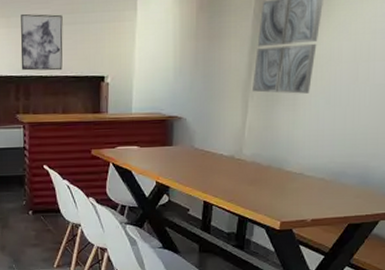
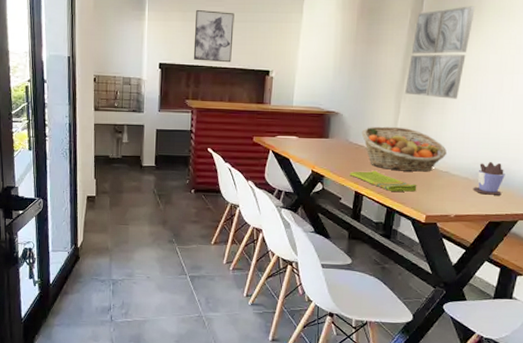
dish towel: none [197,177,270,198] -> present [349,170,417,192]
fruit basket: none [207,128,301,176] -> present [361,126,448,172]
cup: none [330,160,364,195] -> present [473,162,505,195]

